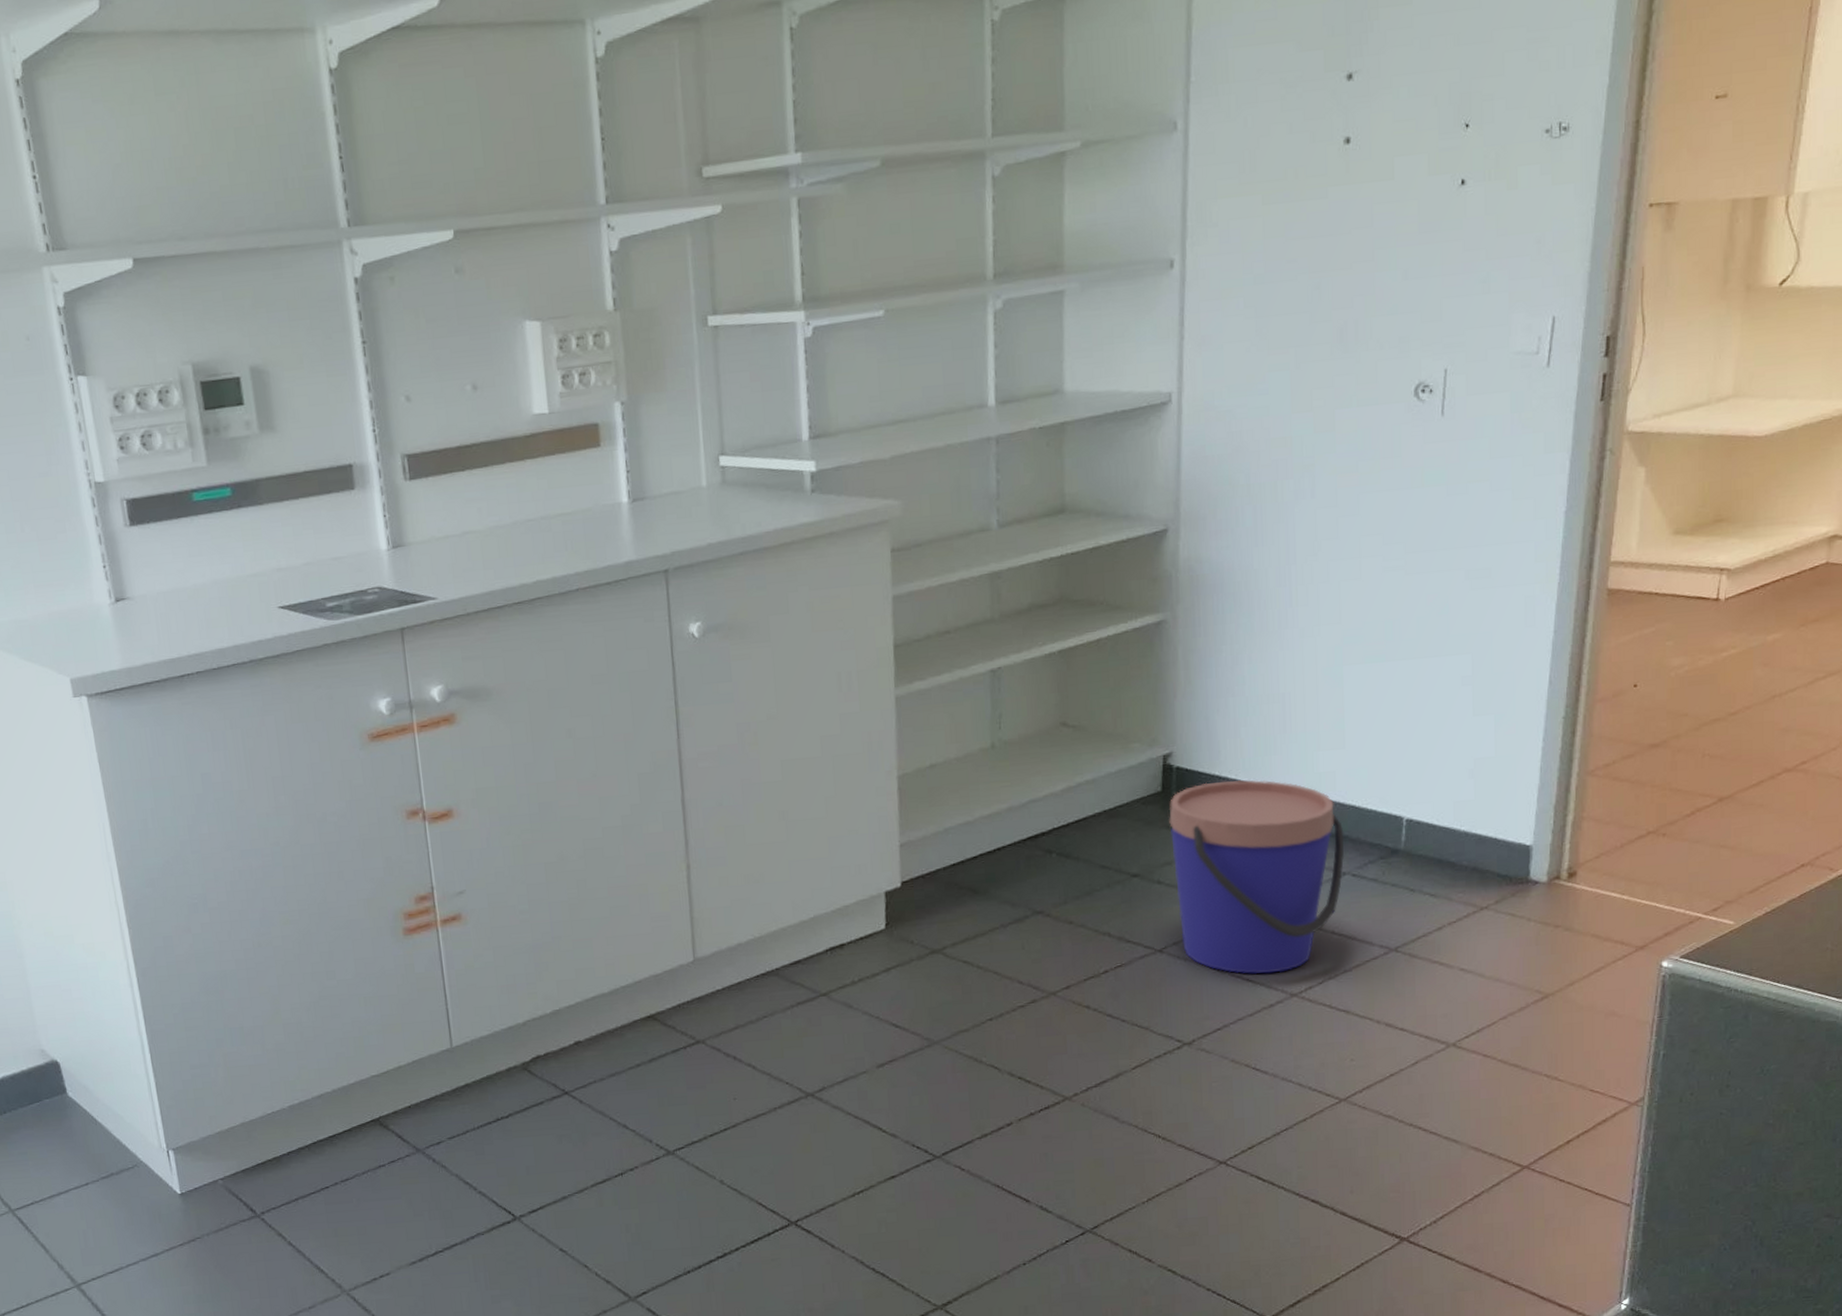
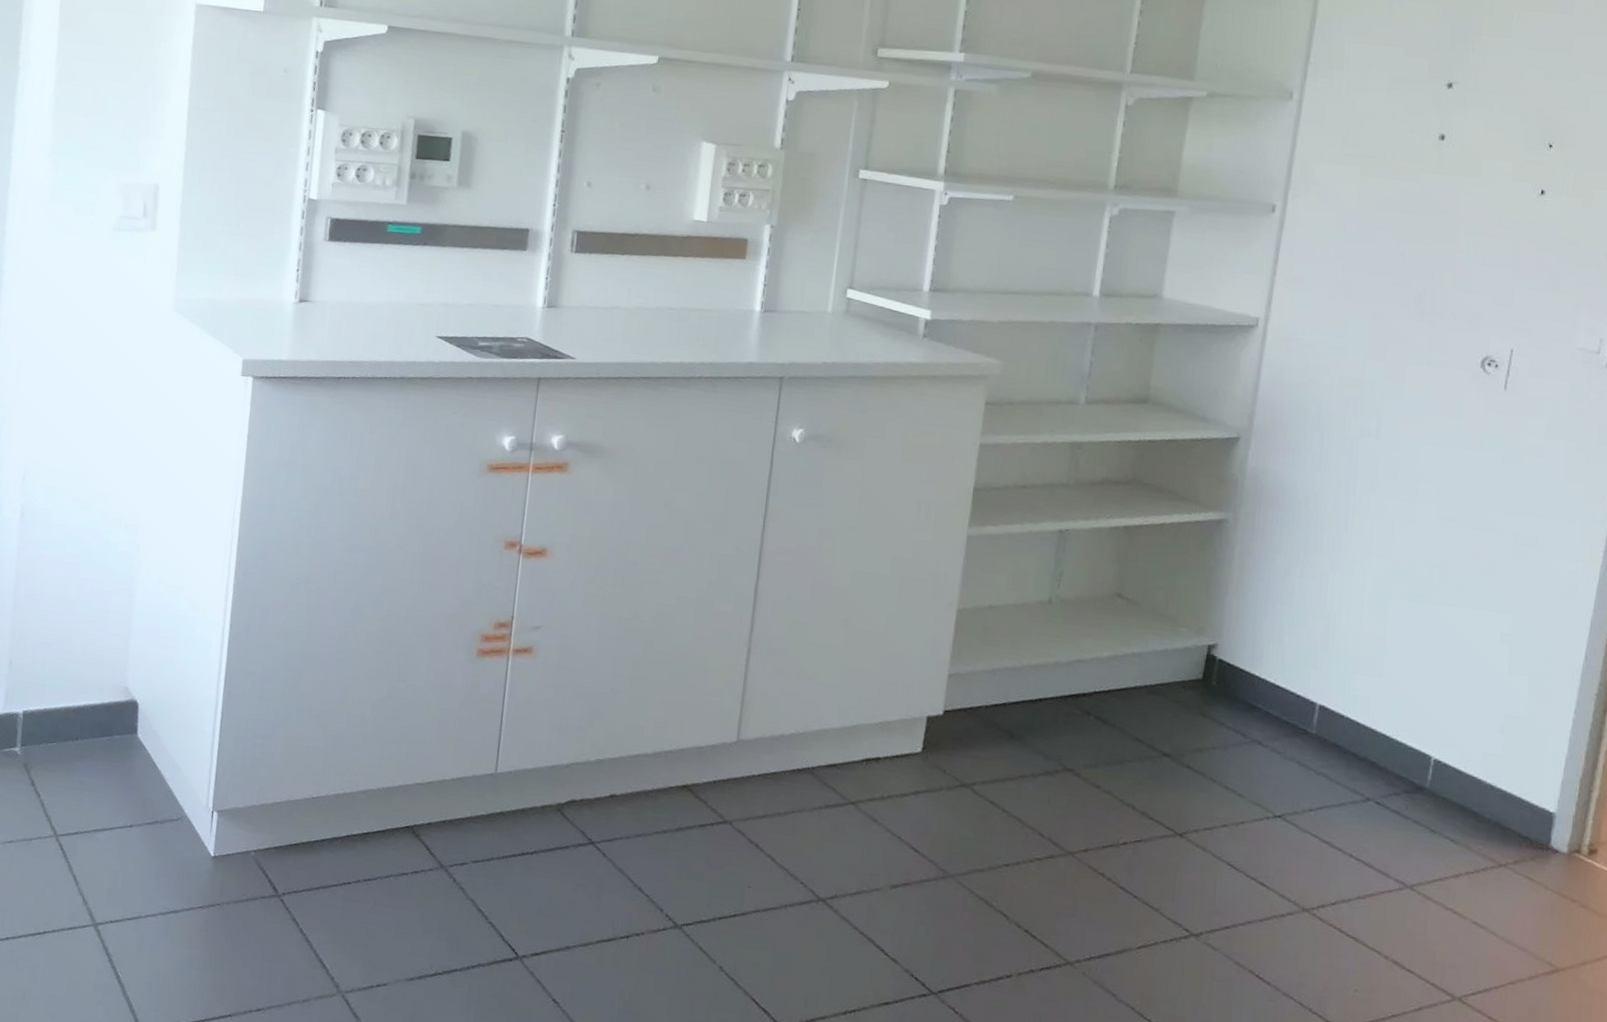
bucket: present [1169,780,1345,974] -> none [1203,680,1373,884]

